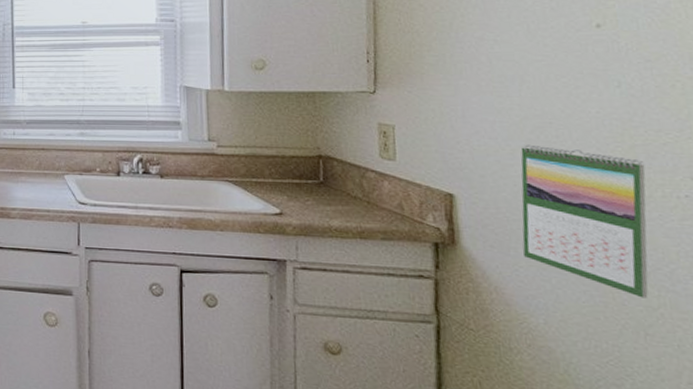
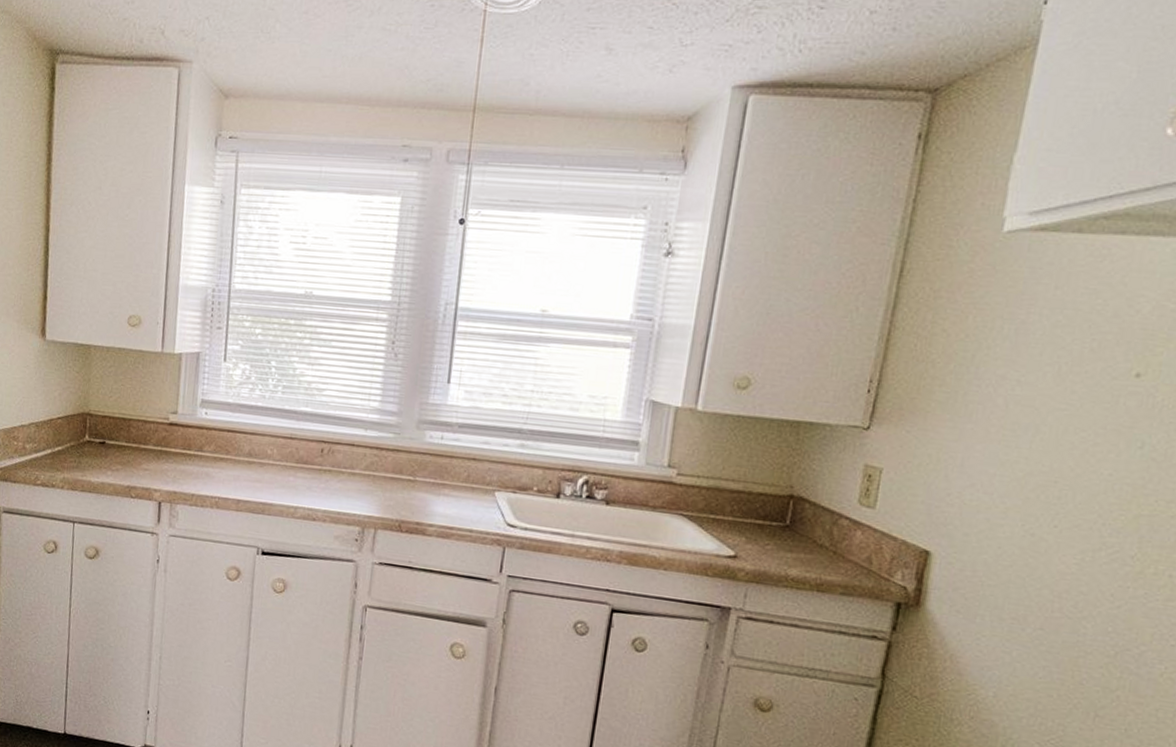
calendar: present [520,144,649,299] -> none [990,503,1145,679]

